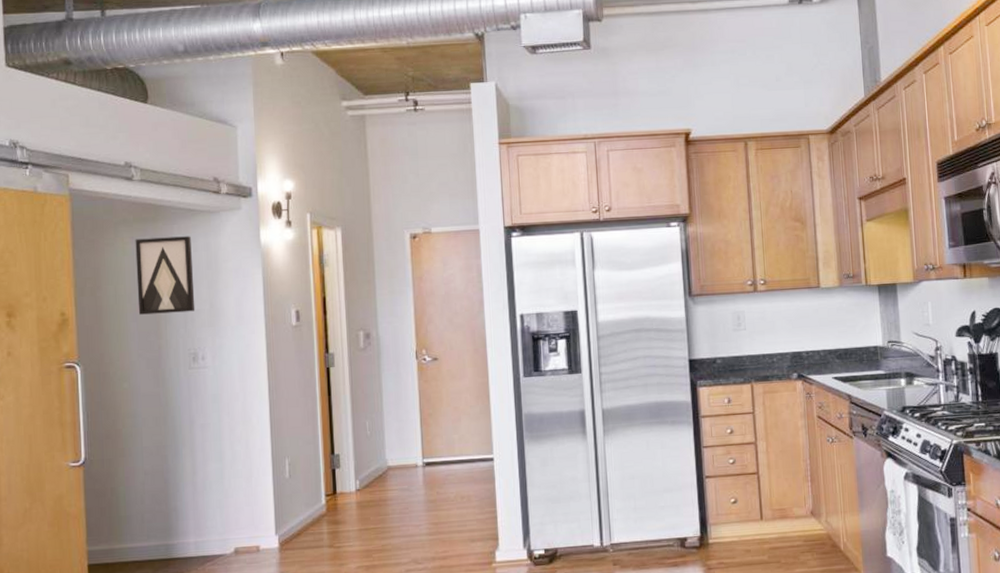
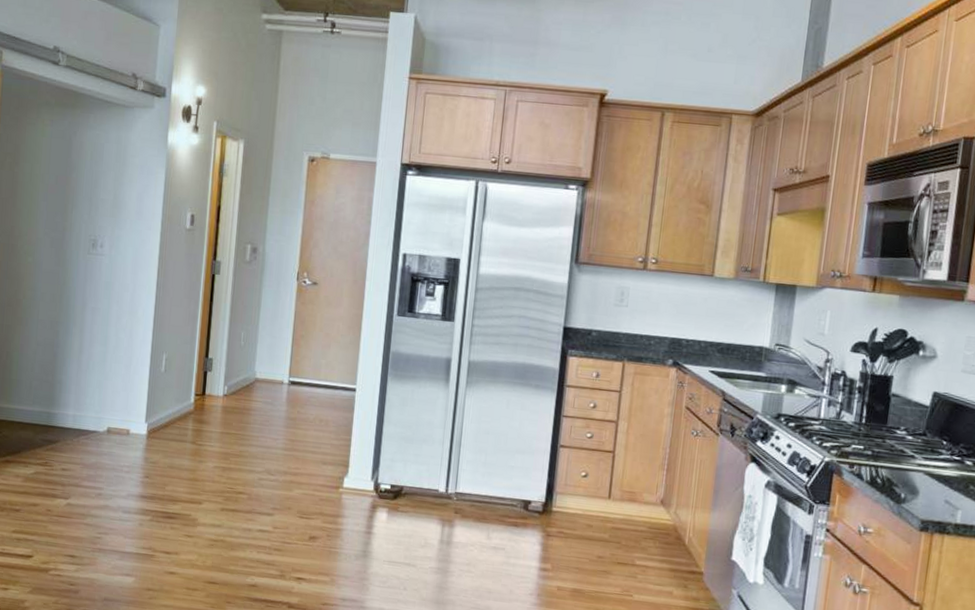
wall art: present [135,236,195,315] -> none [49,122,105,200]

